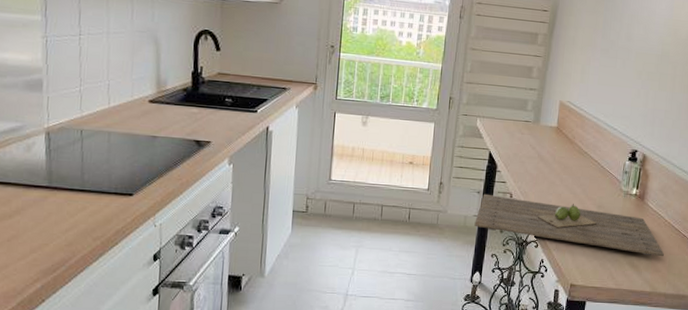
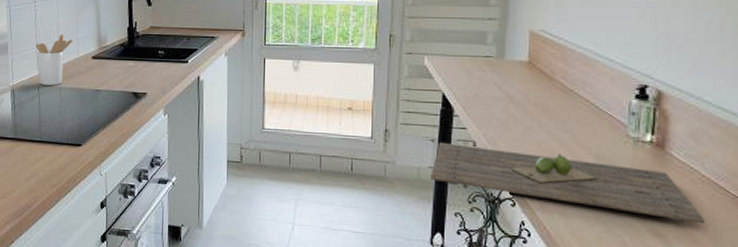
utensil holder: none [79,73,127,130] -> present [35,34,73,85]

